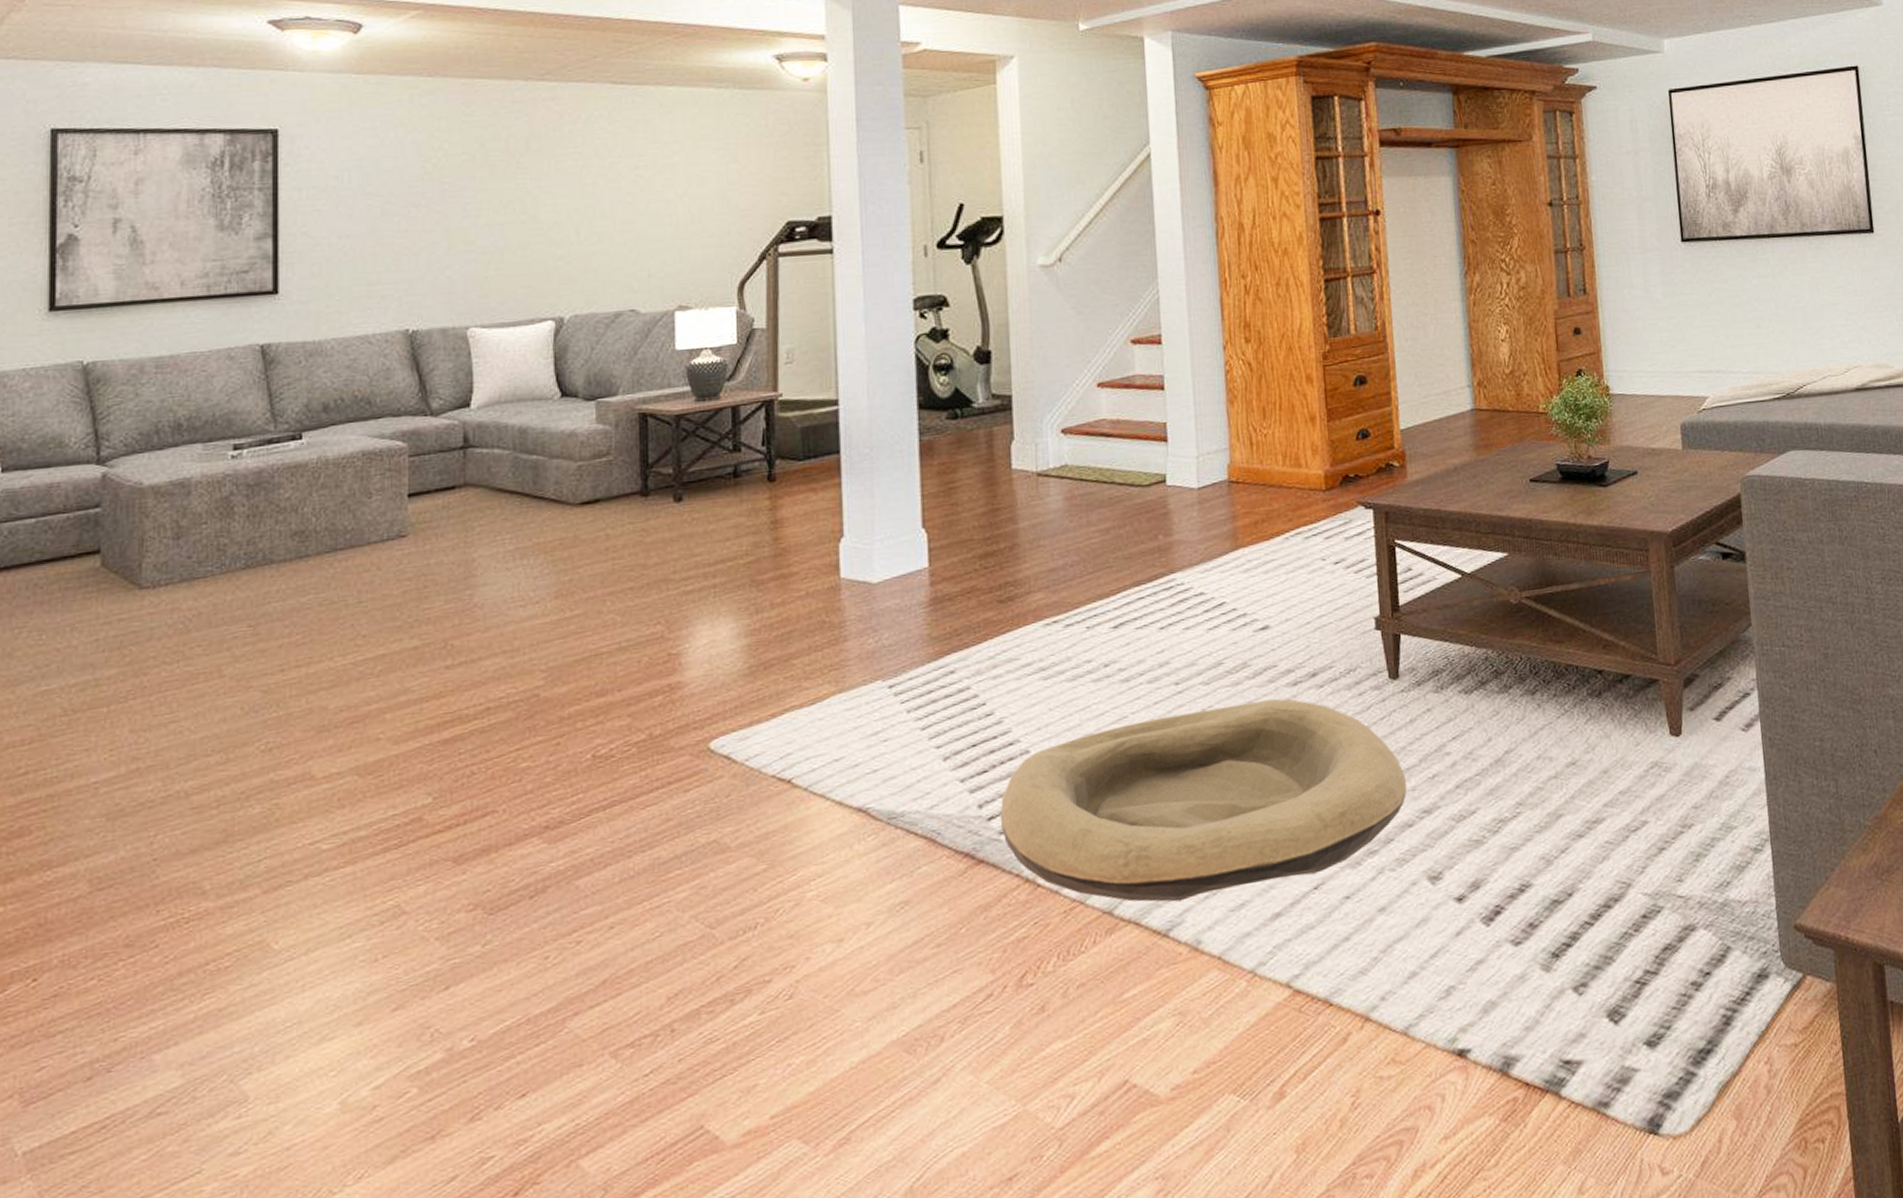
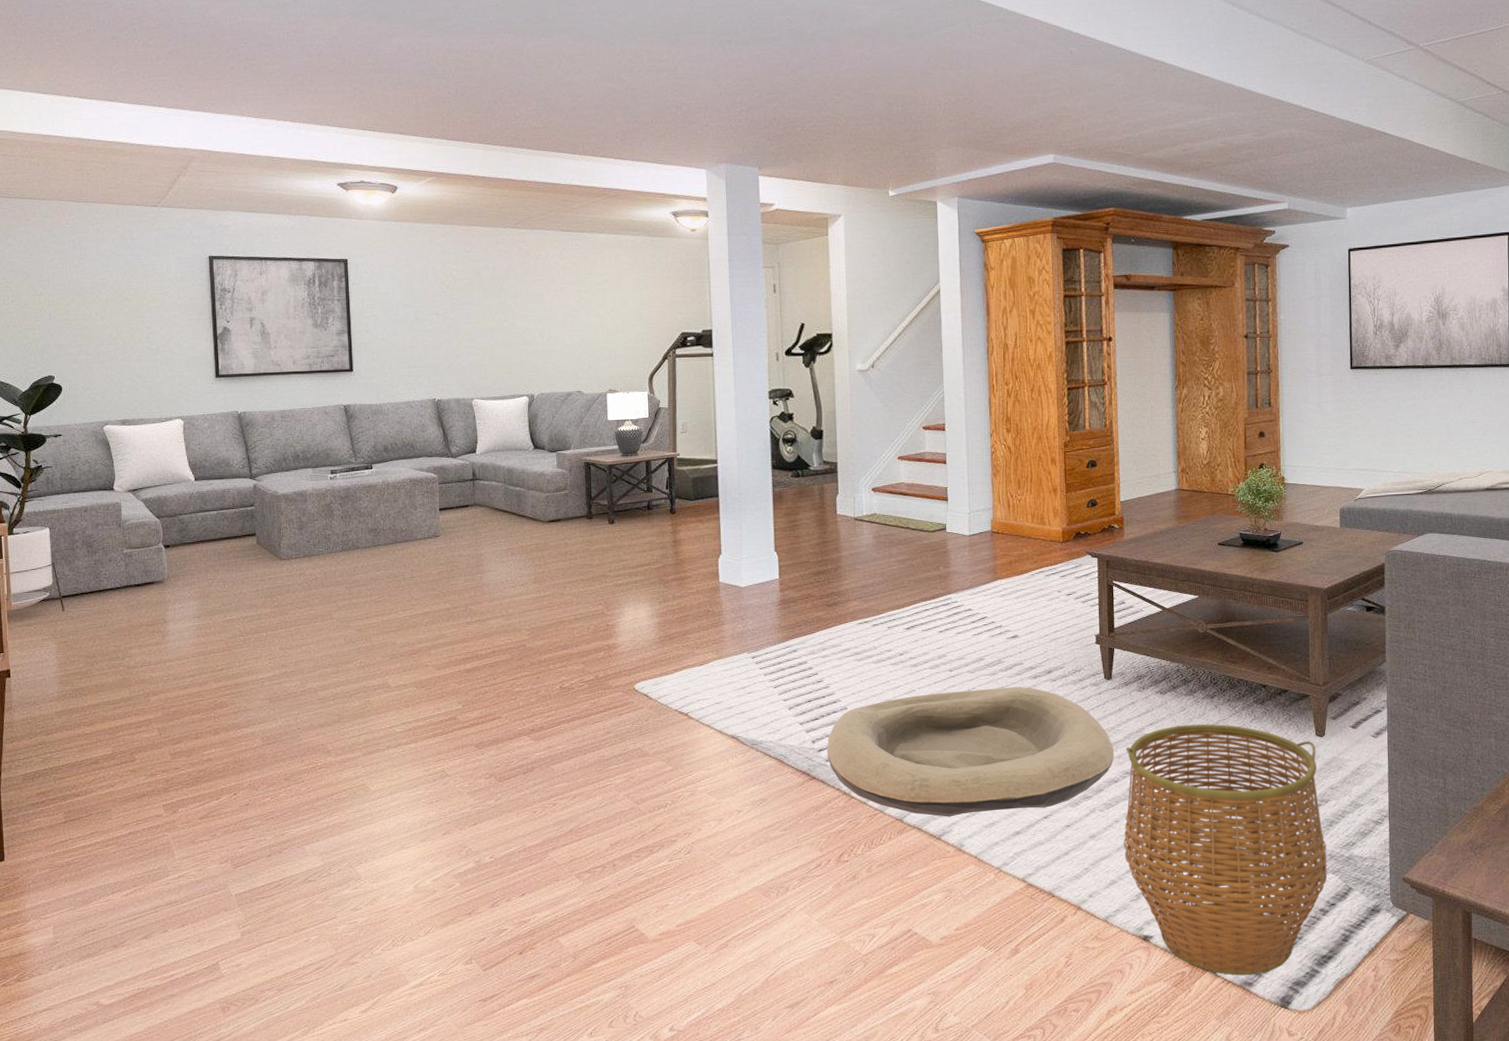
basket: none [1421,730,1698,1095] -> present [1123,723,1327,976]

